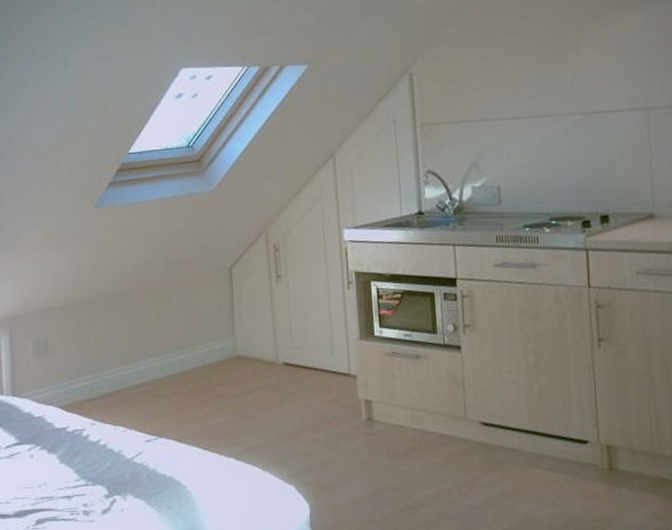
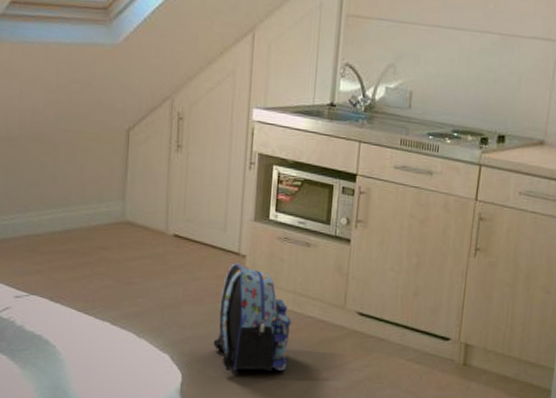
backpack: none [336,384,414,498] -> present [213,263,291,371]

